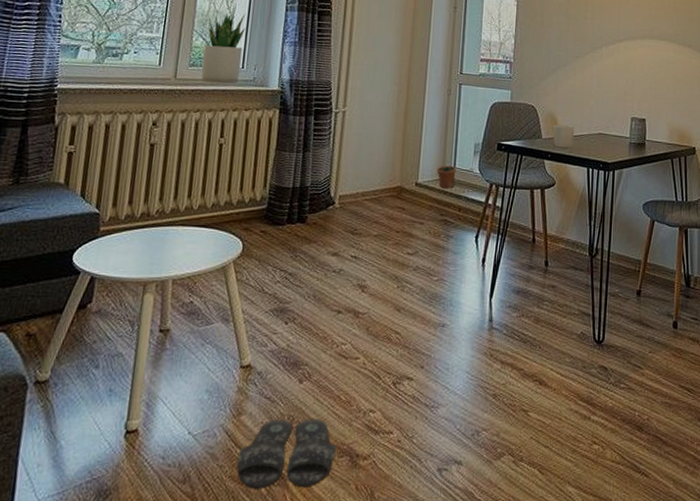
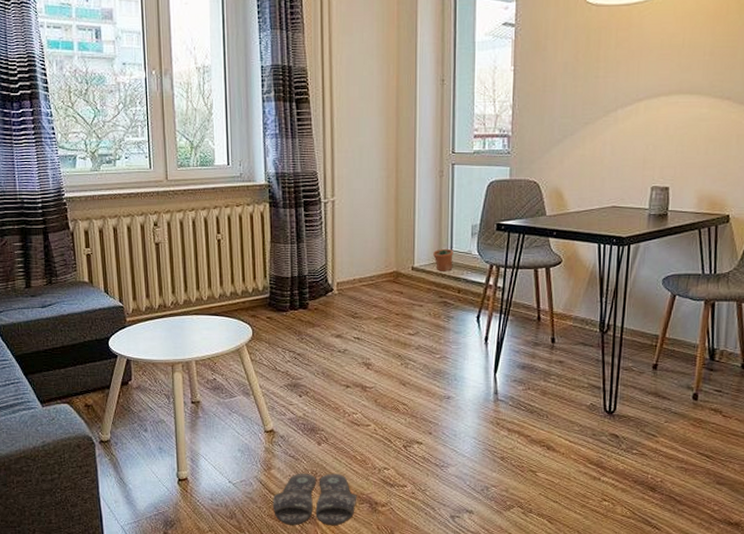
planter: present [201,12,246,84] -> none [189,109,226,182]
mug: present [553,125,574,148] -> none [558,200,583,224]

